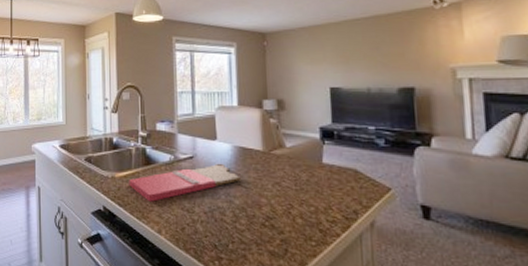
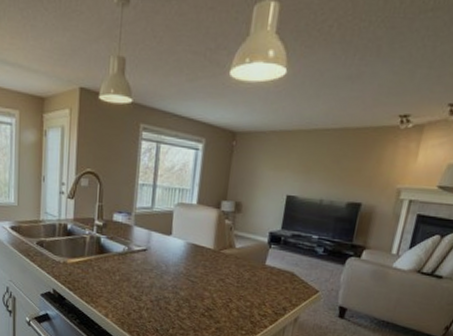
cutting board: present [129,163,241,202] -> none [80,257,189,288]

